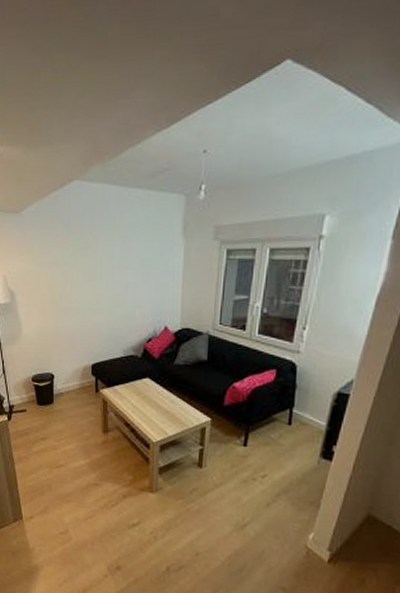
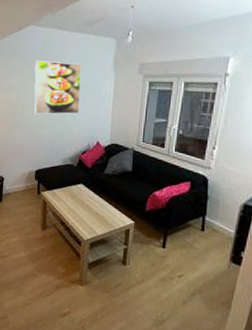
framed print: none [84,226,143,296] -> present [34,60,82,115]

